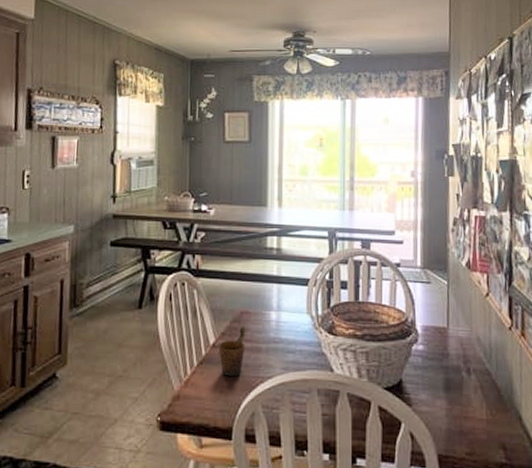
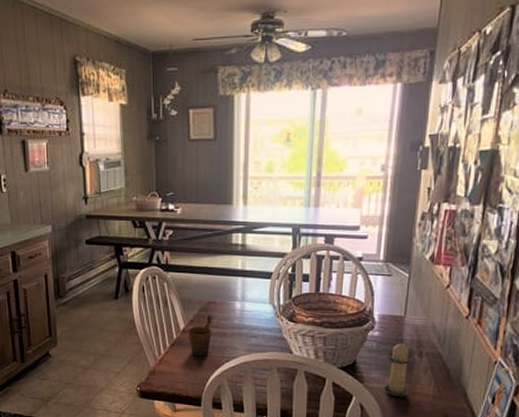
candle: none [434,354,462,422] -> present [384,340,414,397]

